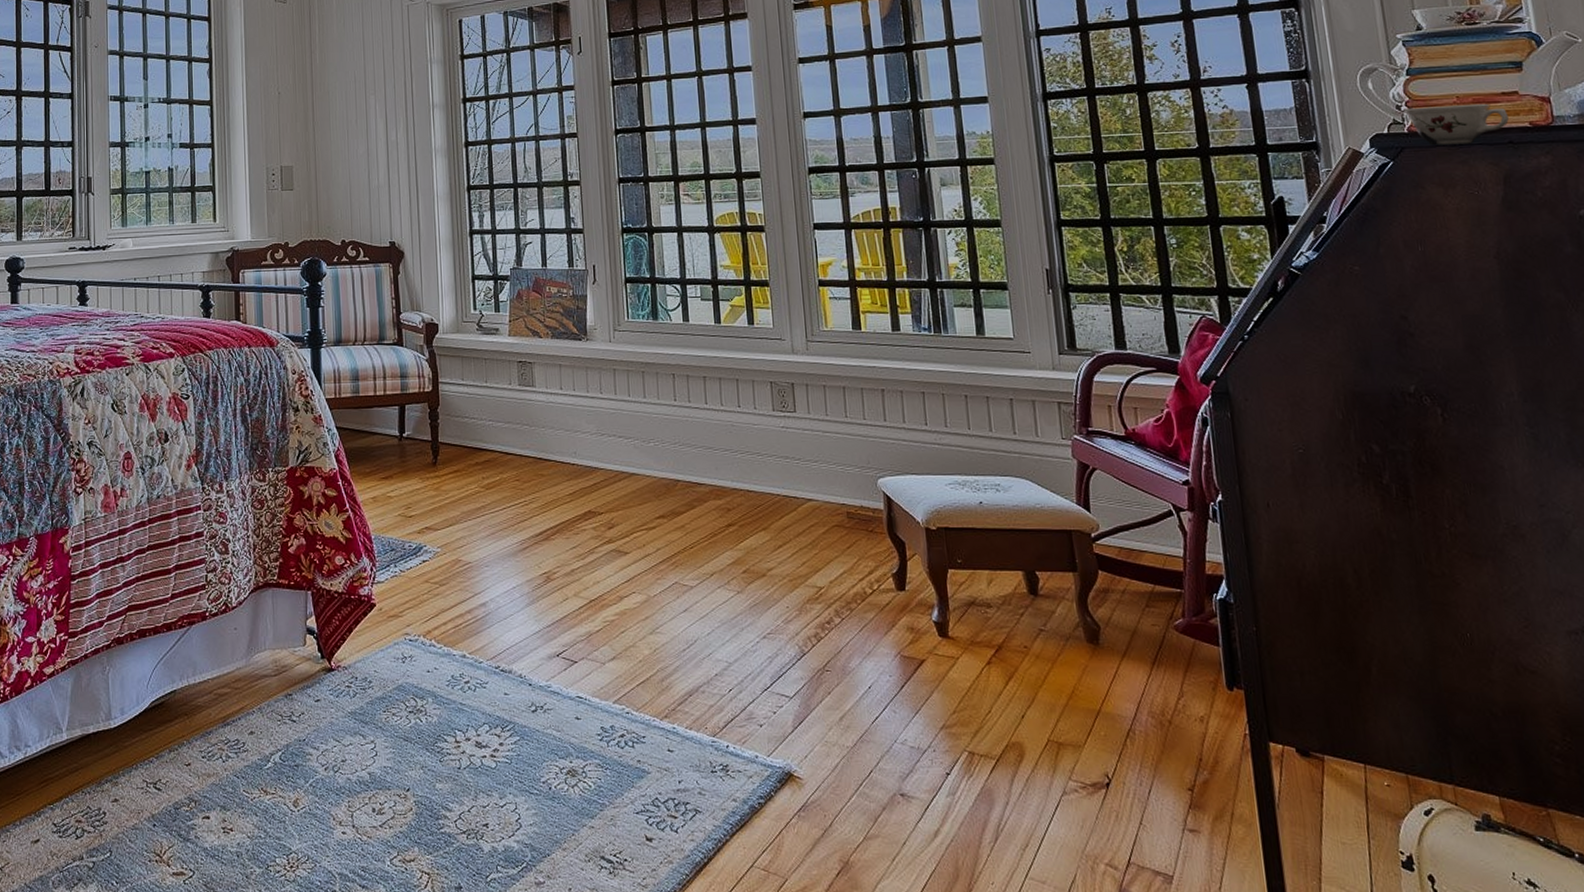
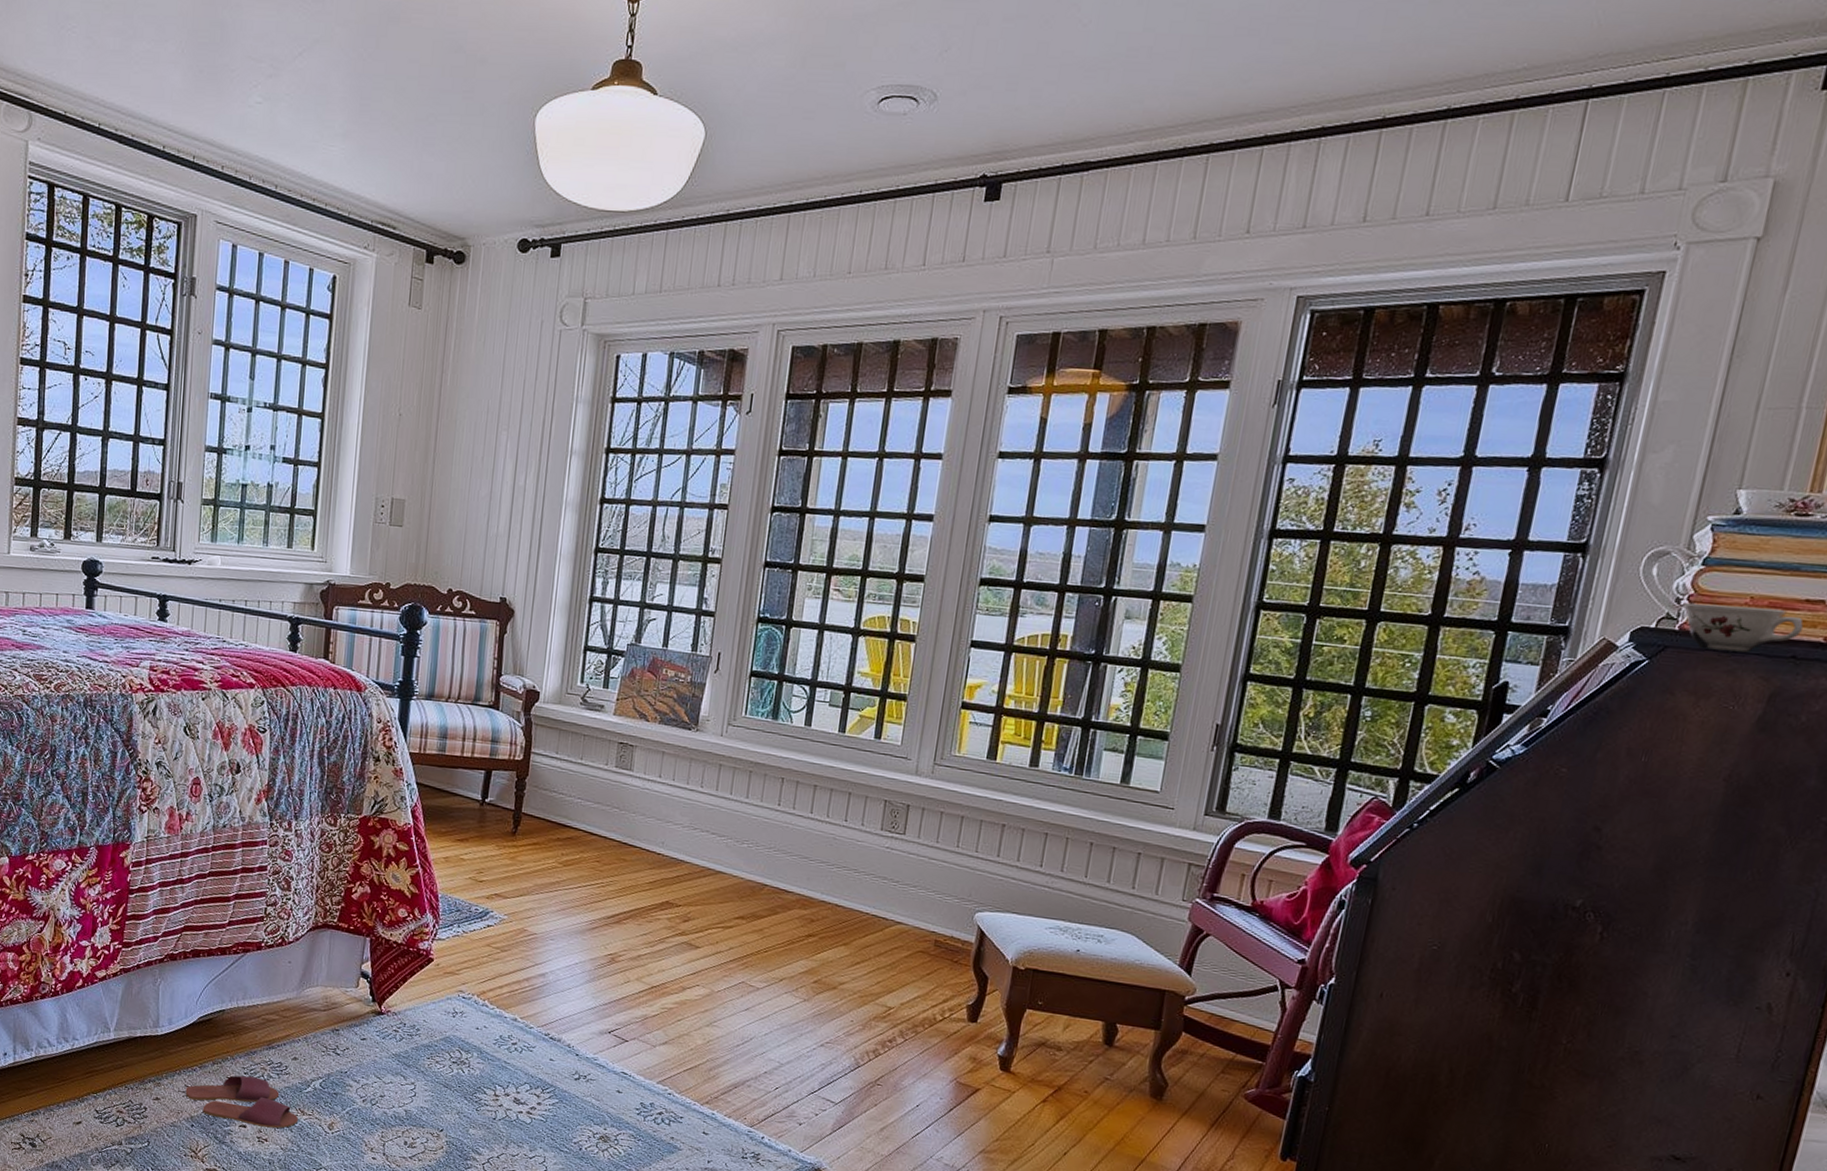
slippers: none [144,760,263,815] -> present [185,1075,299,1128]

